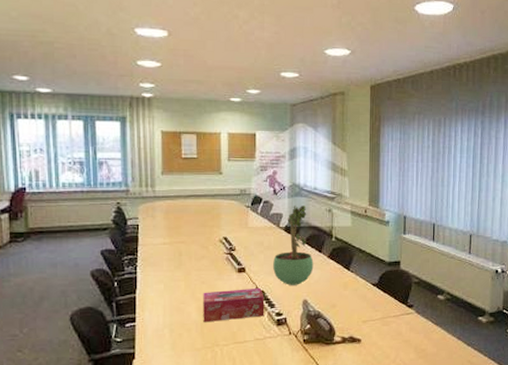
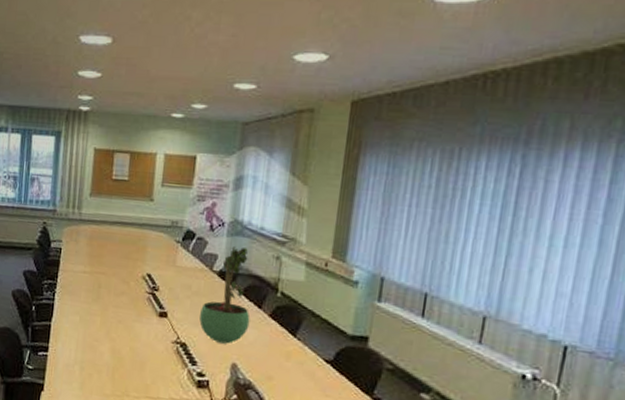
tissue box: present [203,287,265,323] -> none [115,332,186,374]

